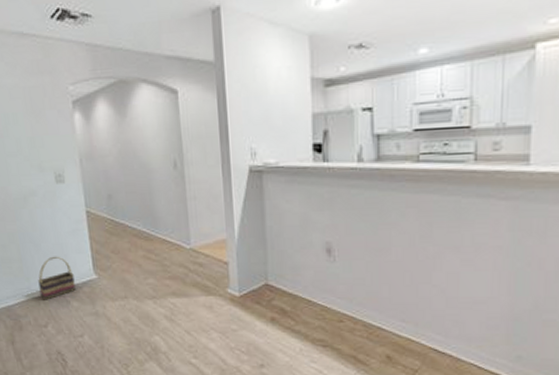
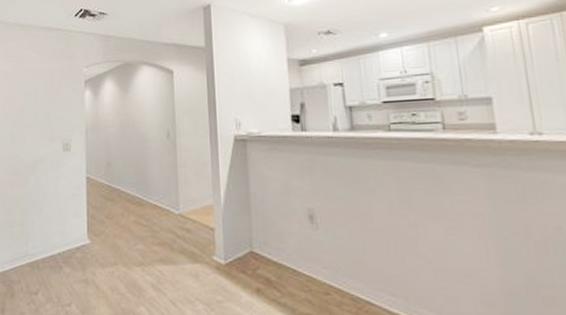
basket: present [38,256,76,300] -> none [35,220,69,266]

